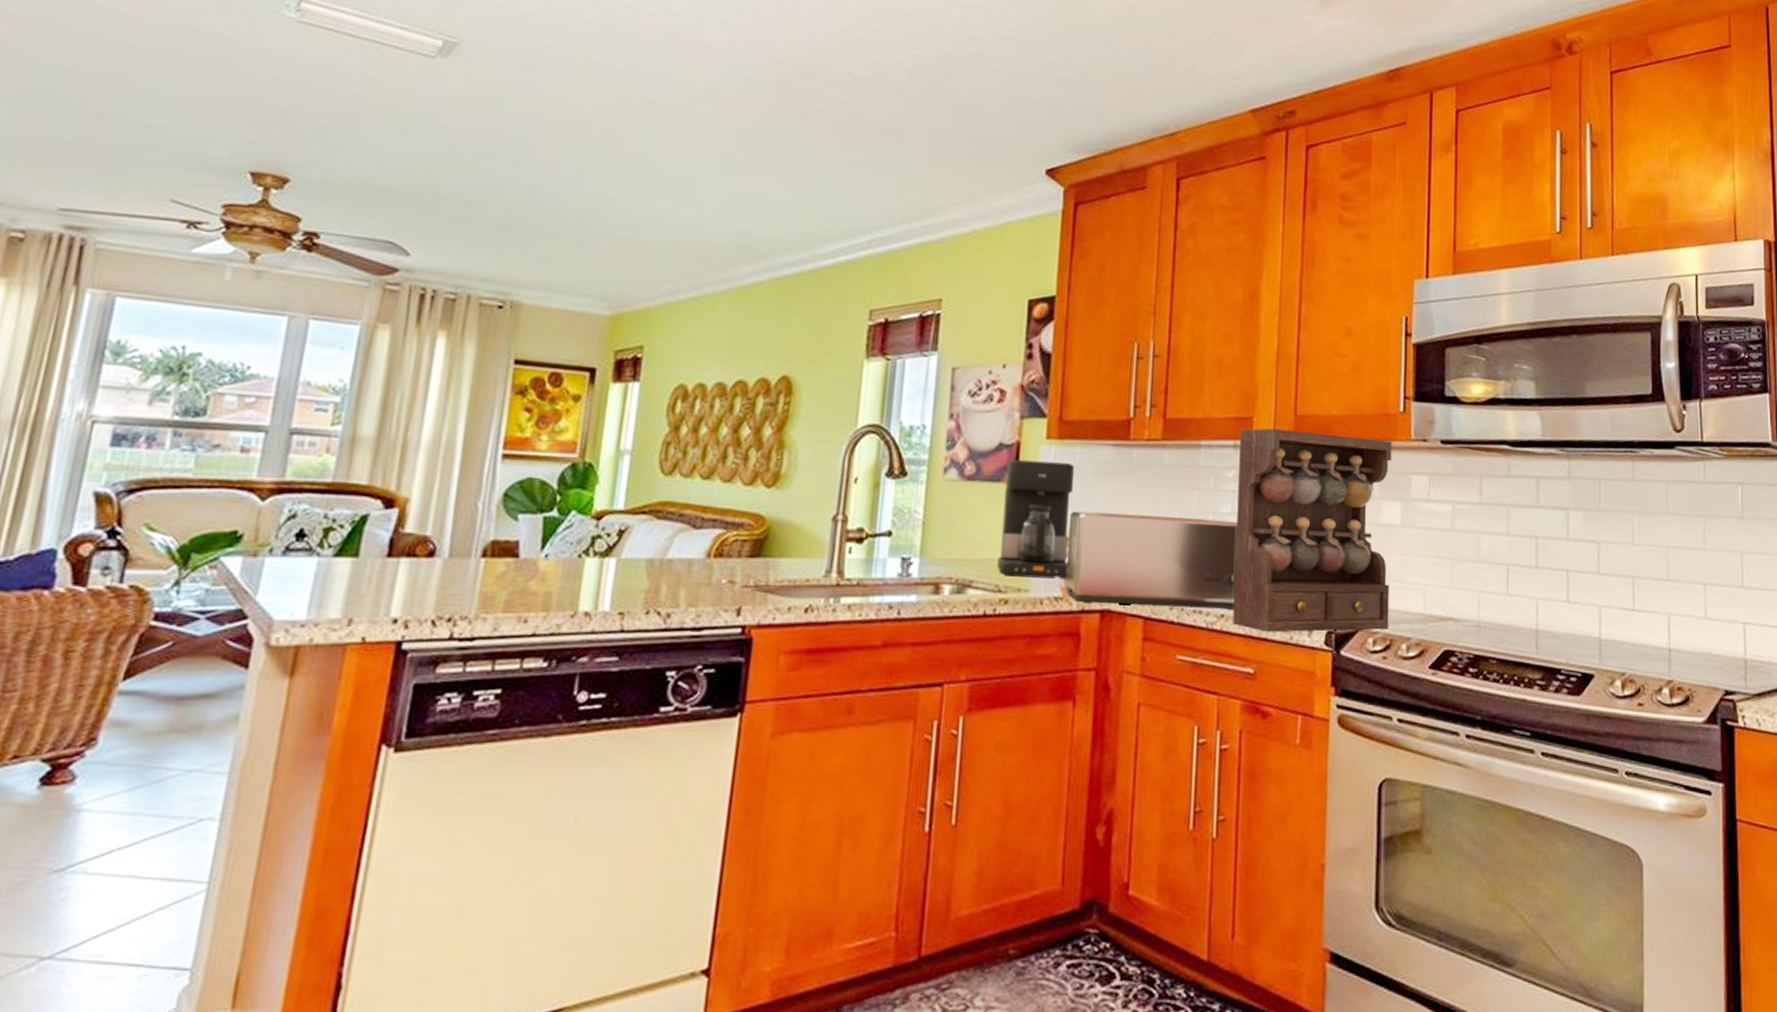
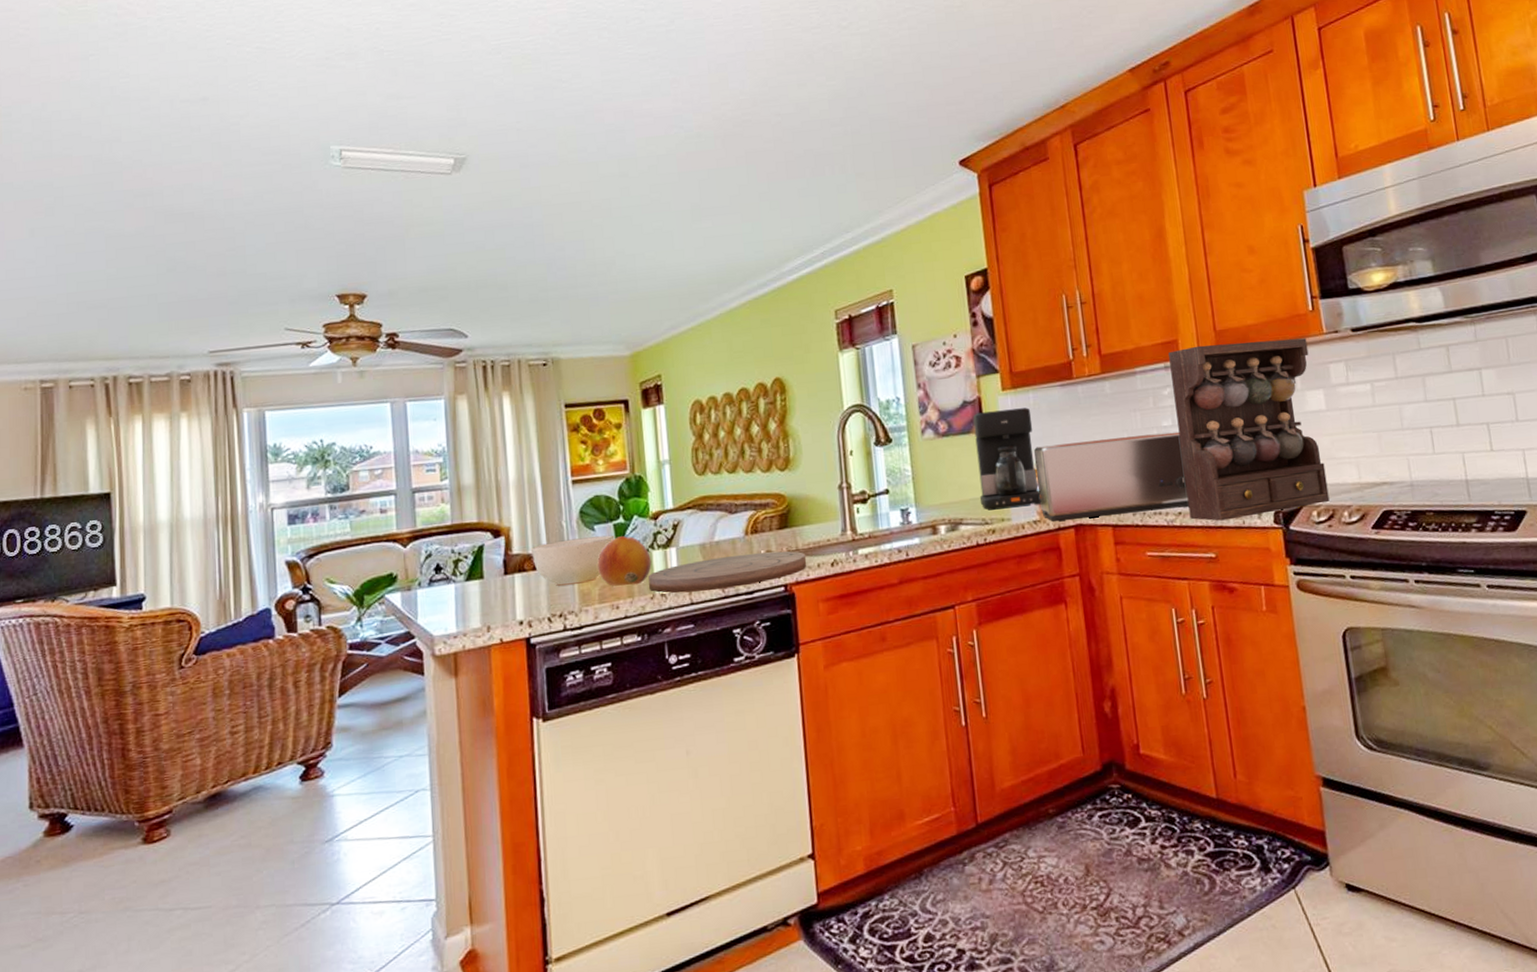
bowl: none [429,525,542,585] -> present [531,535,615,587]
fruit: none [510,533,582,597] -> present [597,536,652,587]
cutting board: none [572,579,777,620] -> present [648,551,807,594]

